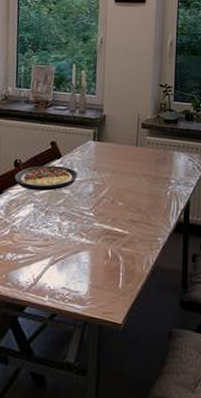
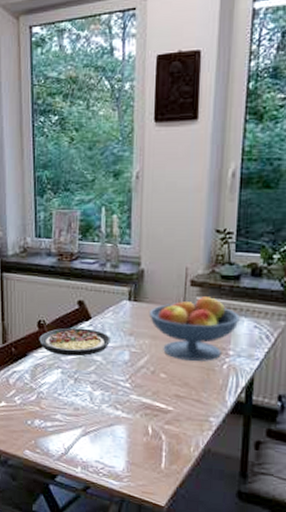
fruit bowl: none [109,136,178,190] -> present [148,295,240,361]

